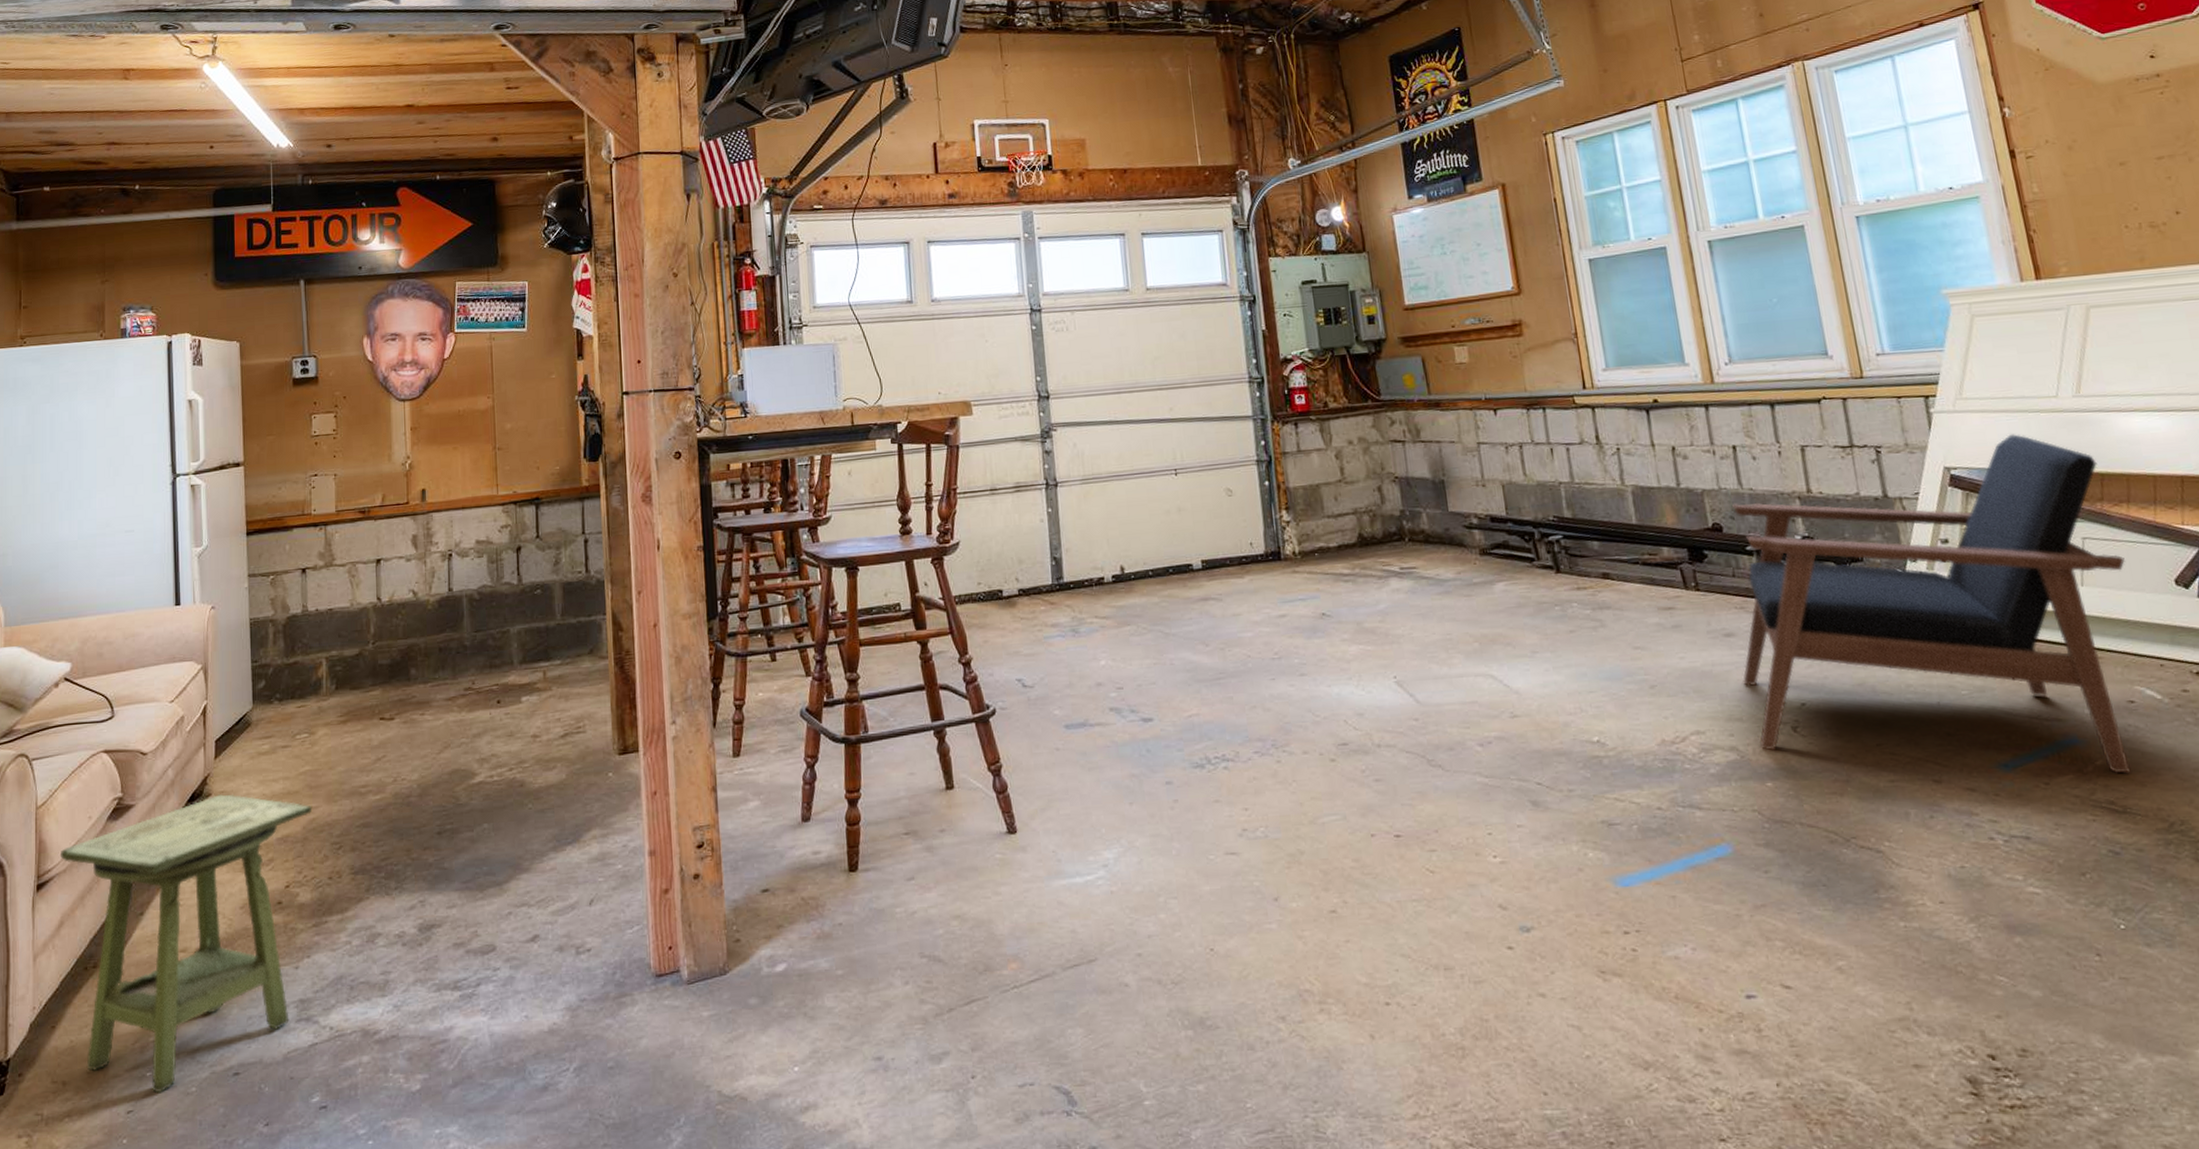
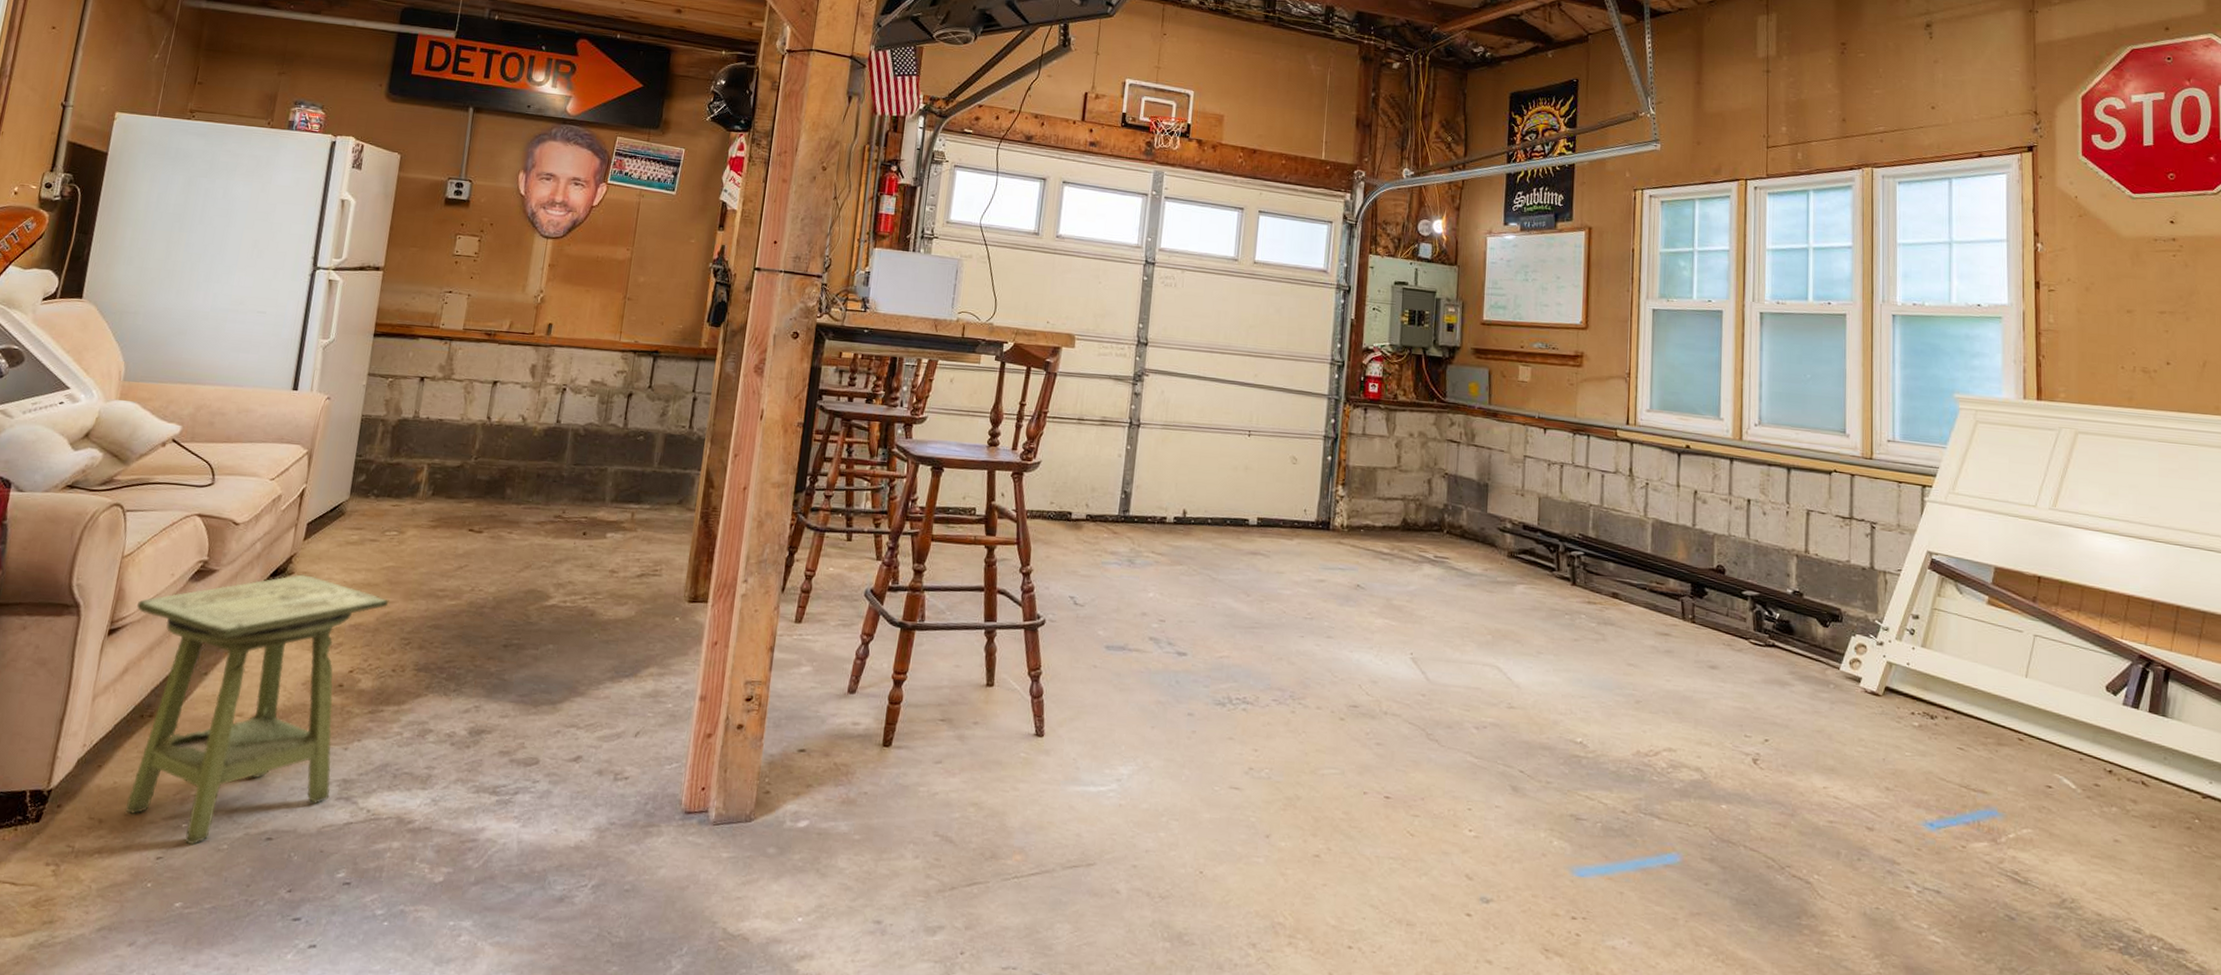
armchair: present [1732,434,2131,774] -> none [1718,532,2067,850]

